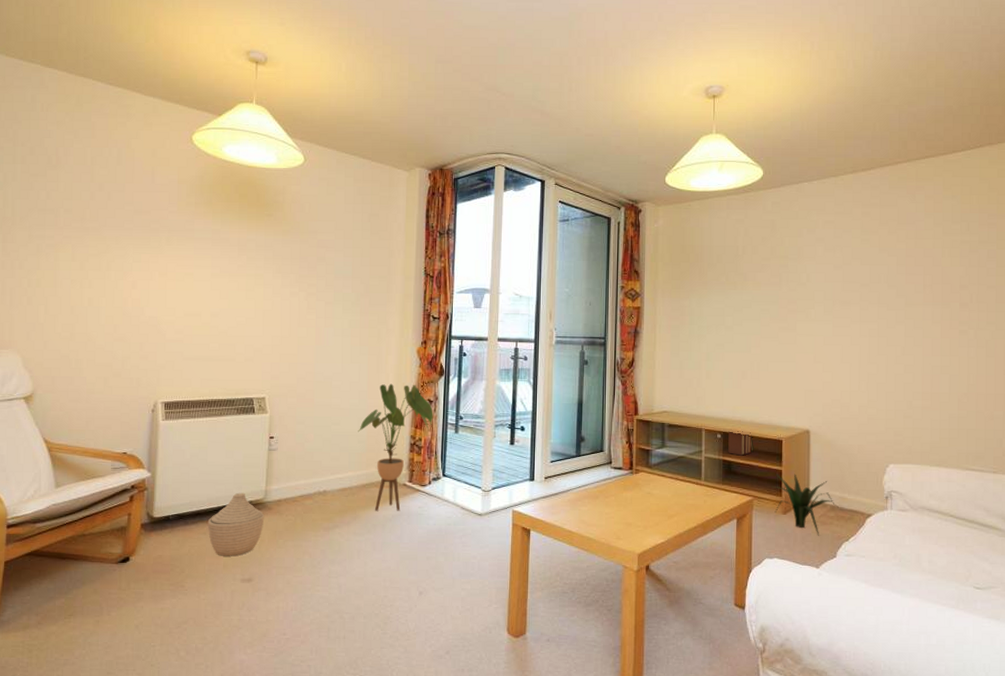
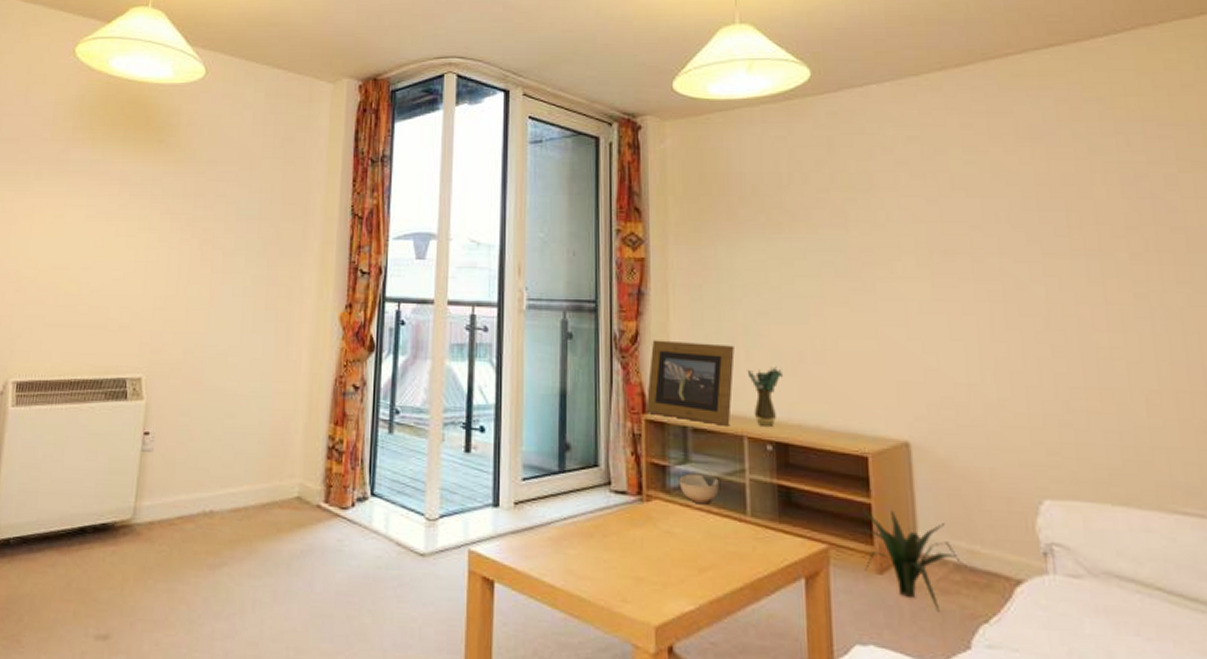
woven basket: present [207,492,265,557] -> none [57,509,131,601]
house plant: present [358,383,433,511] -> none [258,361,360,545]
picture frame: none [637,365,699,422] -> present [645,340,735,426]
bowl: none [657,454,685,475] -> present [678,473,721,505]
vase: none [707,382,730,423] -> present [747,366,782,428]
books: present [728,430,754,456] -> none [784,439,825,479]

